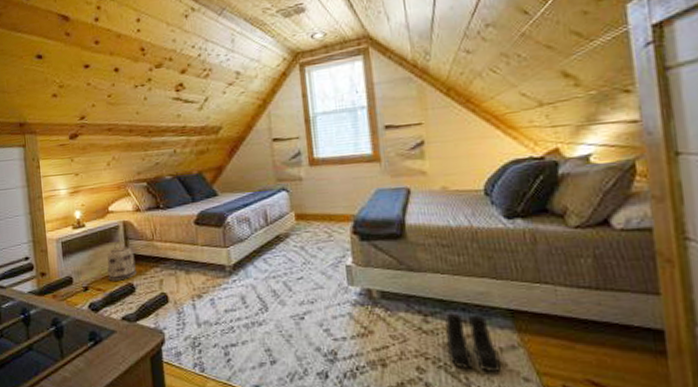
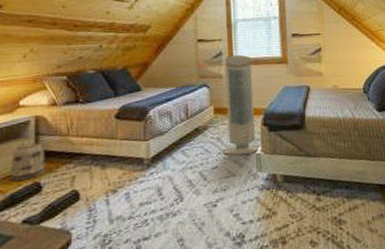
air purifier: none [304,153,354,266] -> present [223,54,263,156]
boots: present [445,313,501,373] -> none [333,190,373,239]

